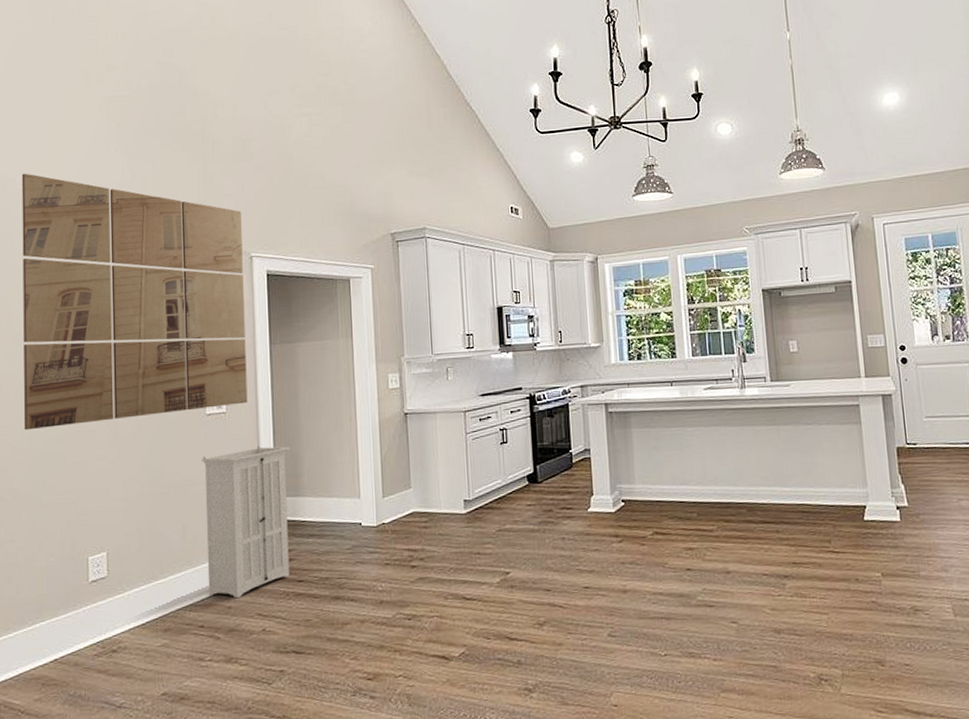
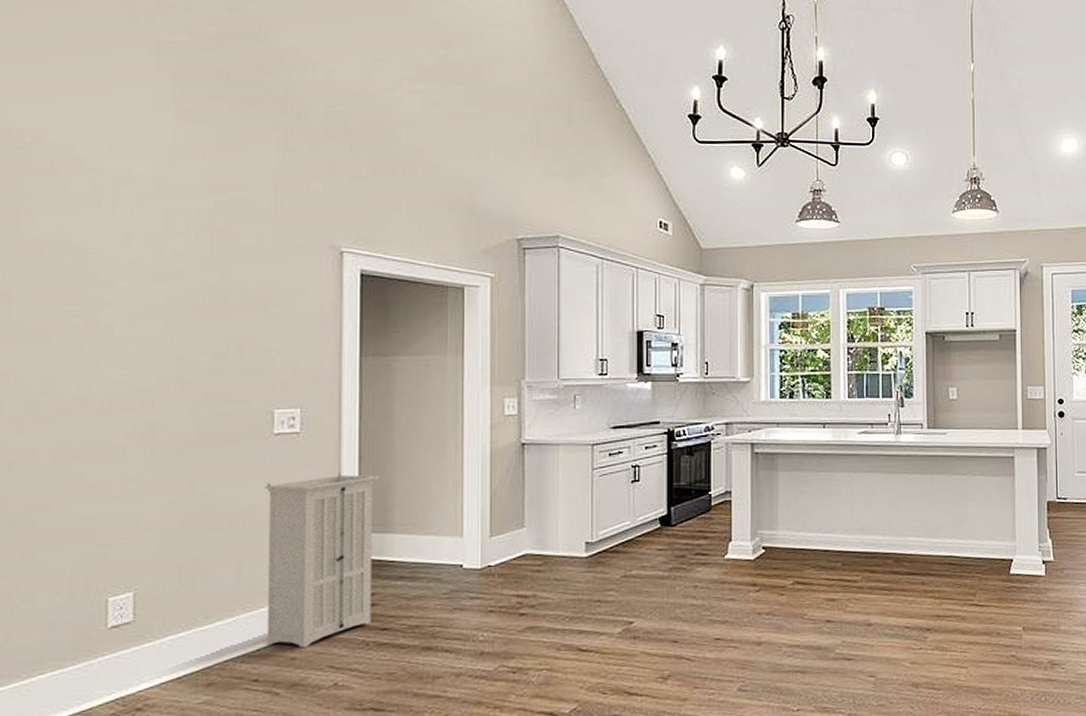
wall art: present [21,173,248,431] -> none [24,123,331,443]

